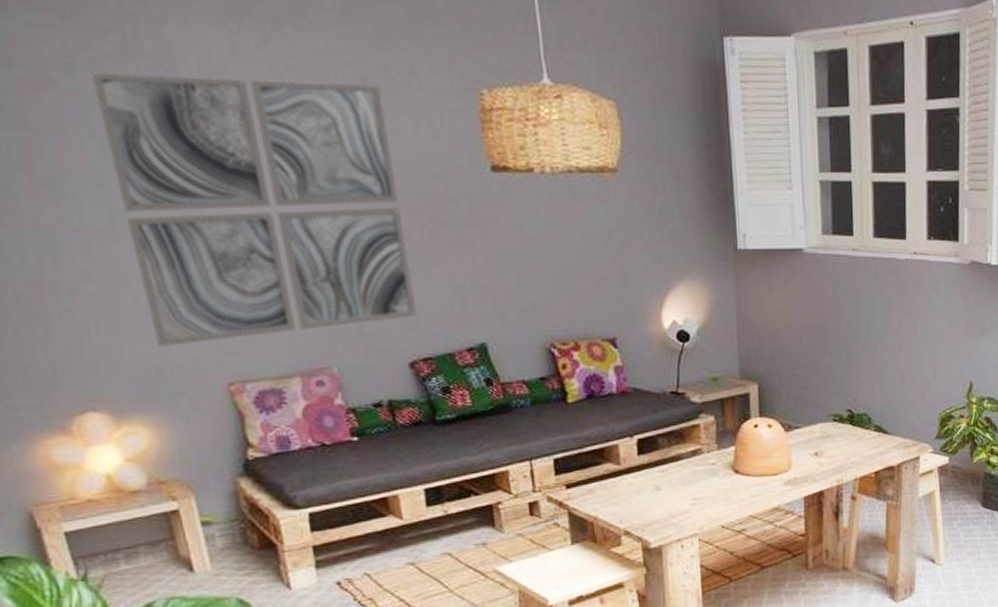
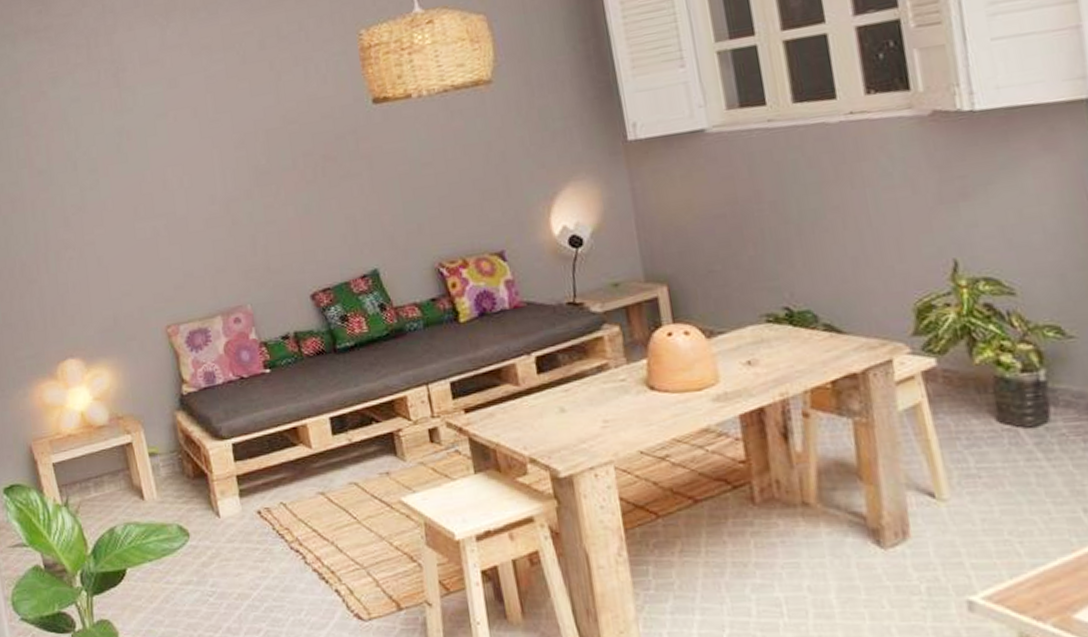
wall art: present [90,72,417,346] -> none [68,46,315,298]

